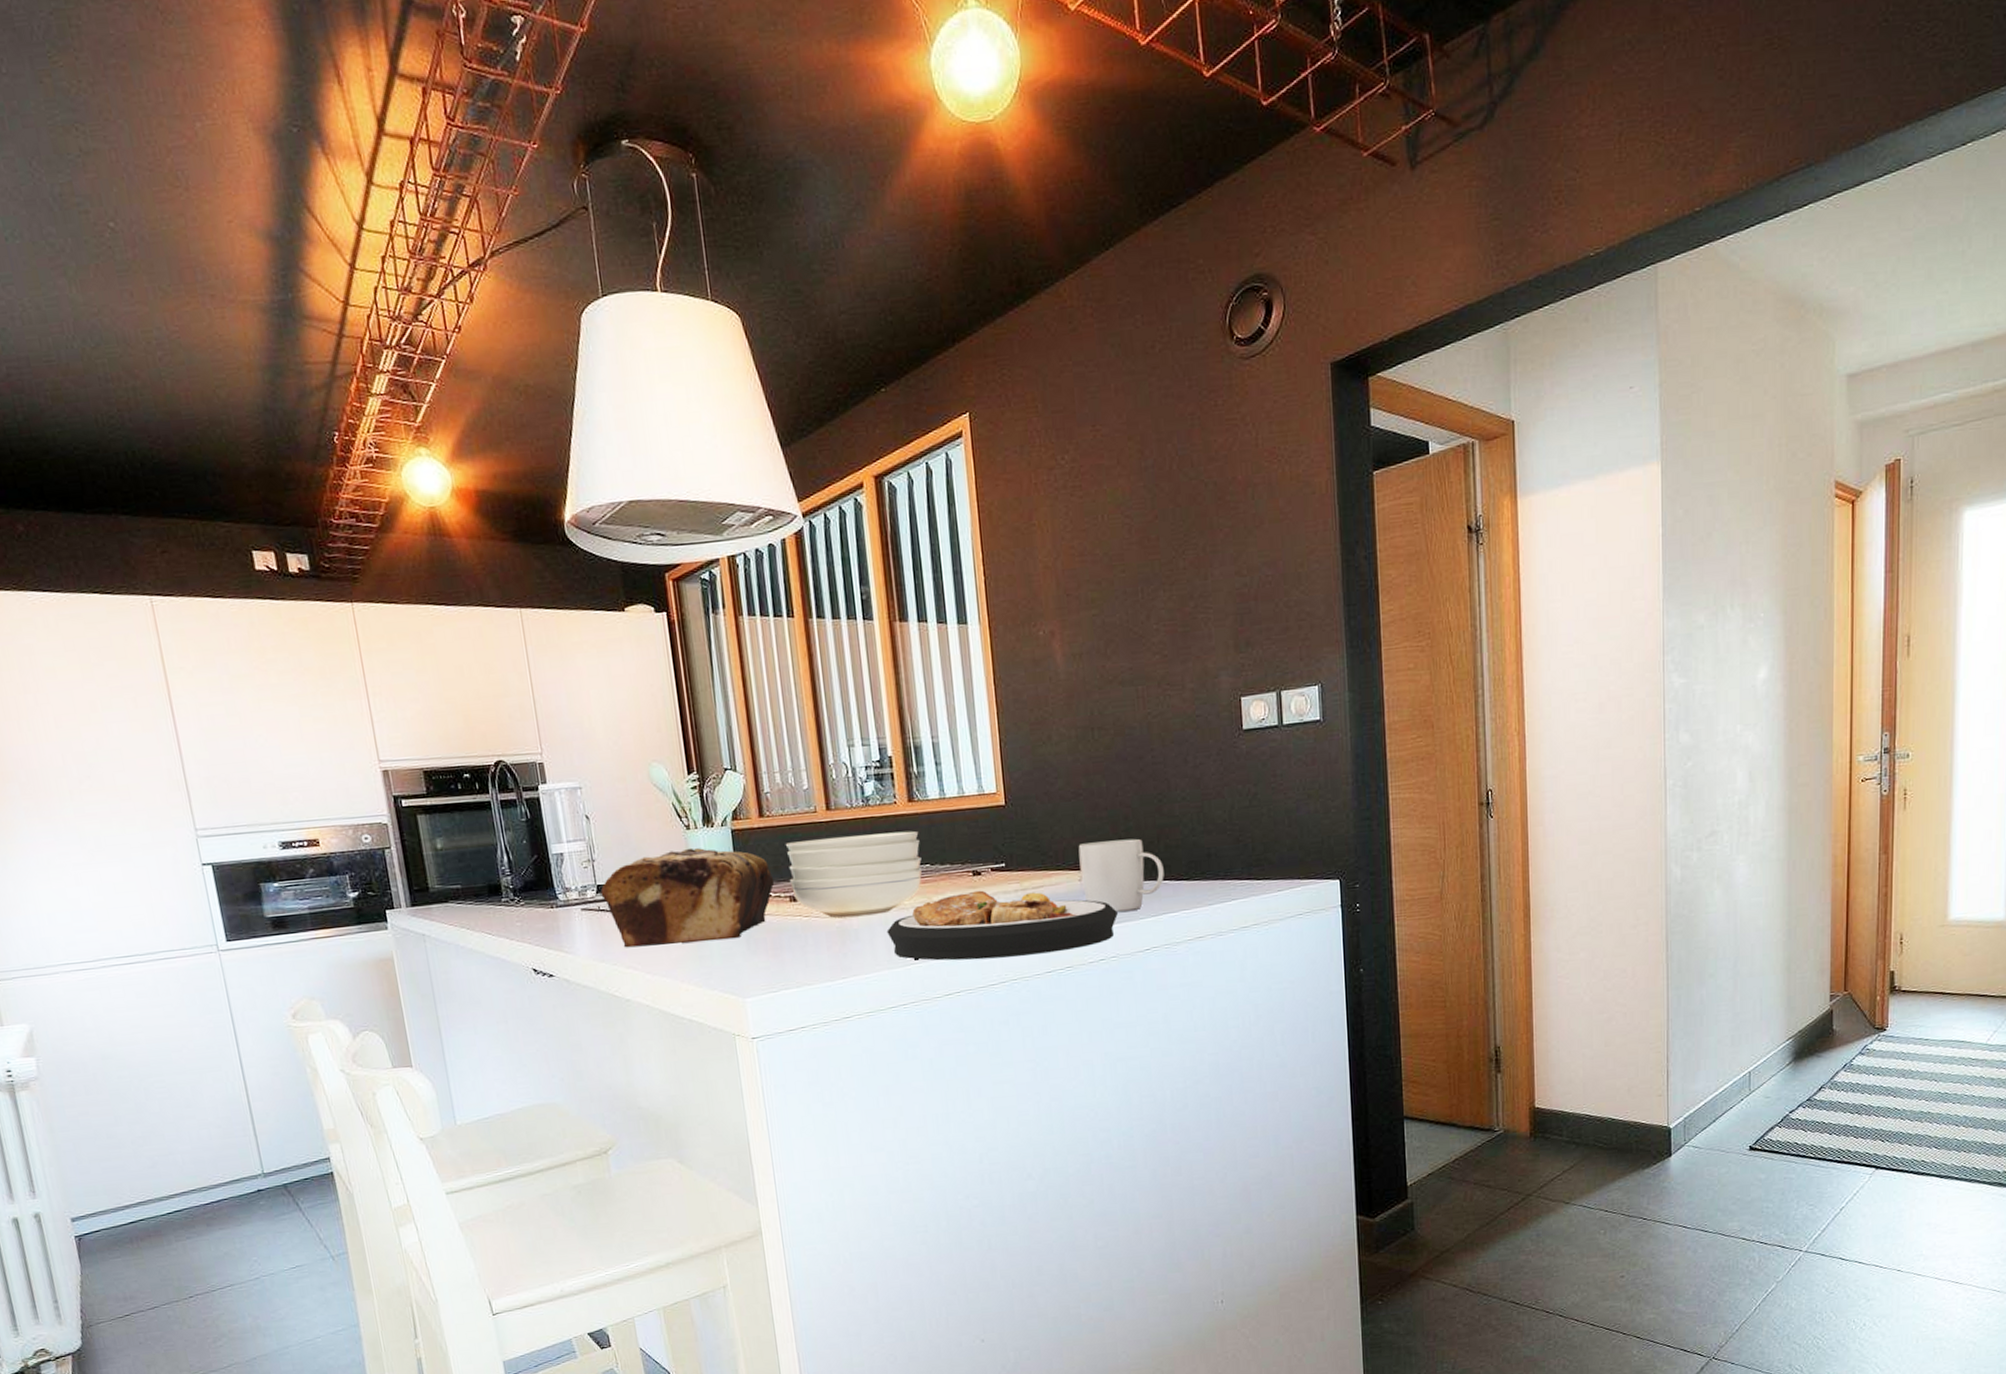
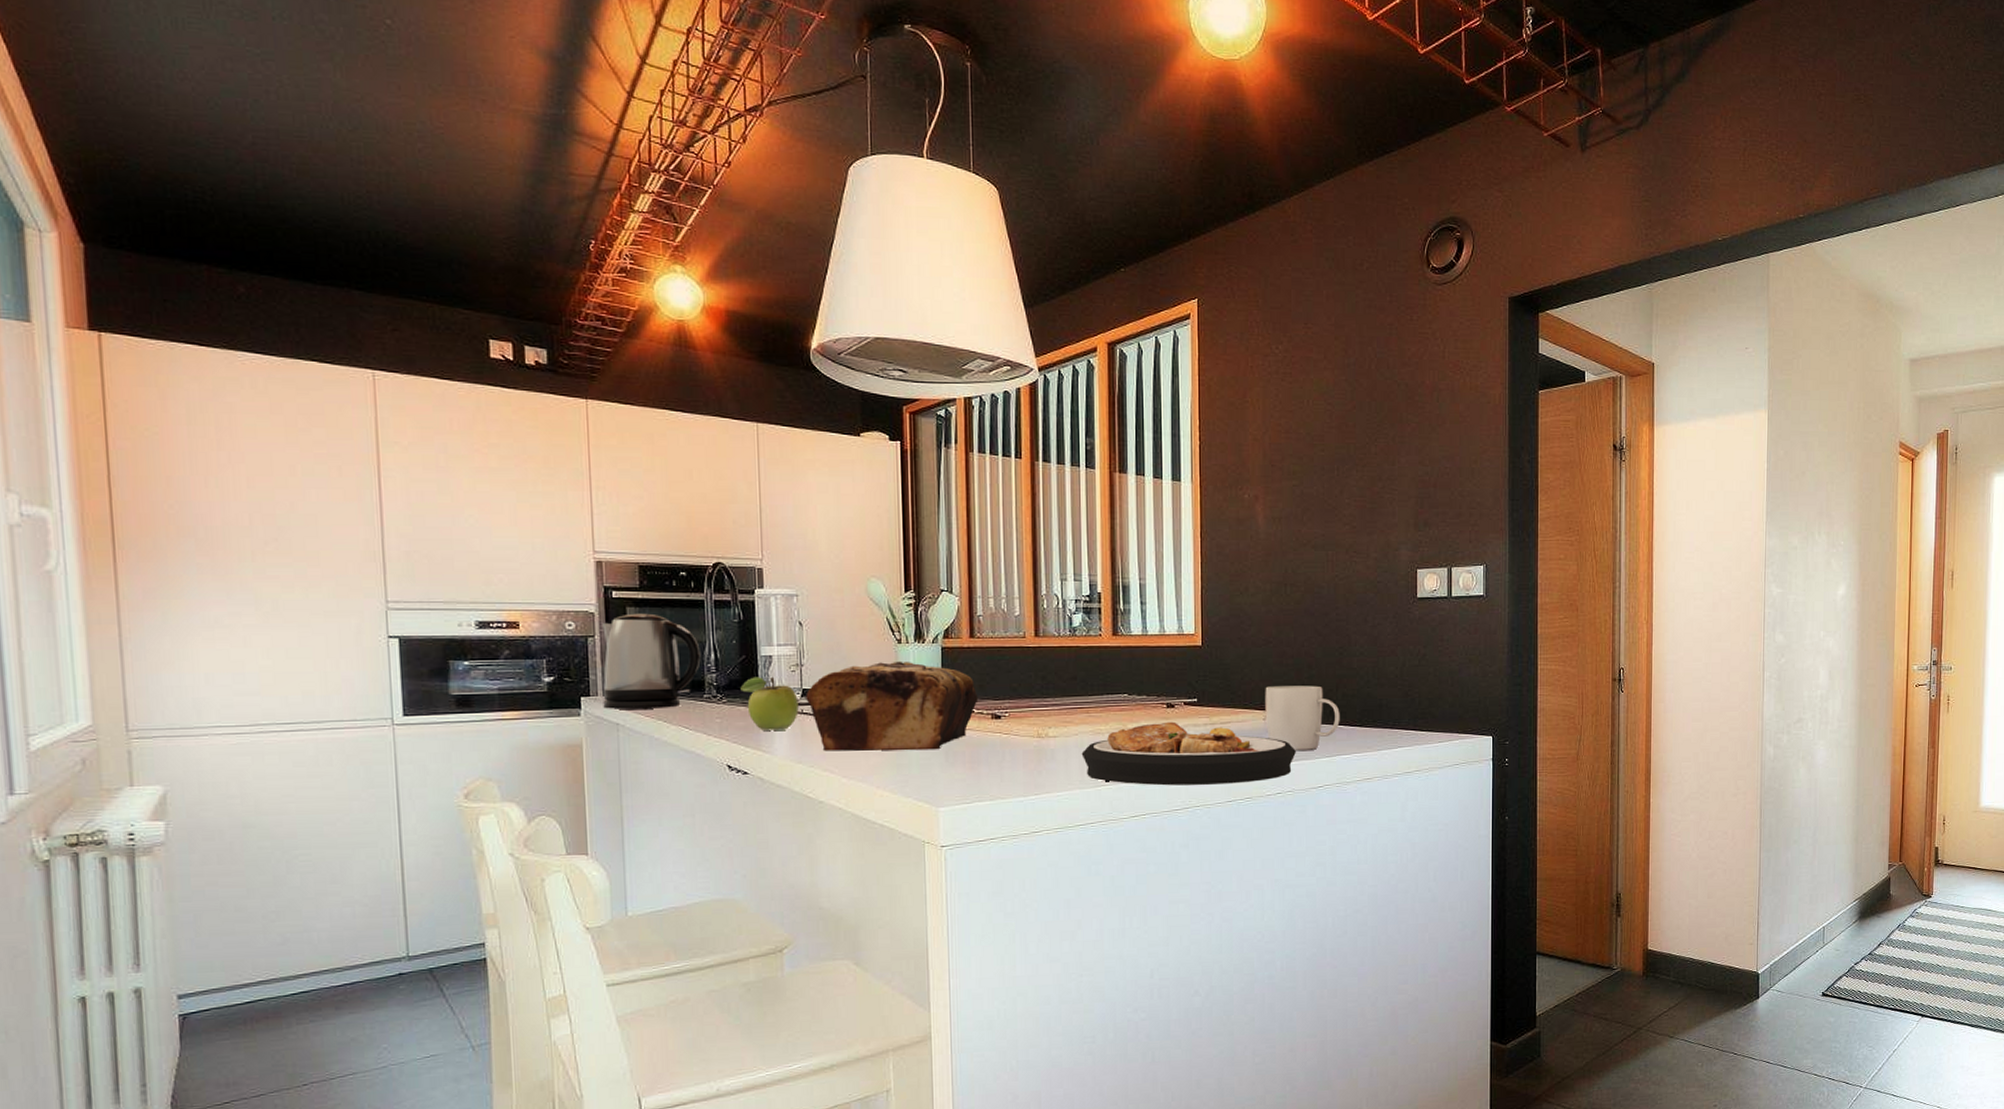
kettle: none [396,819,495,921] -> present [602,613,701,710]
fruit: none [536,876,596,931] -> present [740,677,799,730]
bowl: present [785,831,923,918] -> none [992,661,1120,738]

